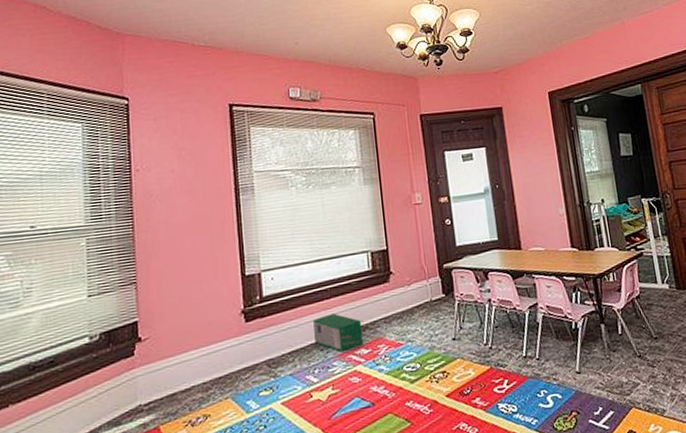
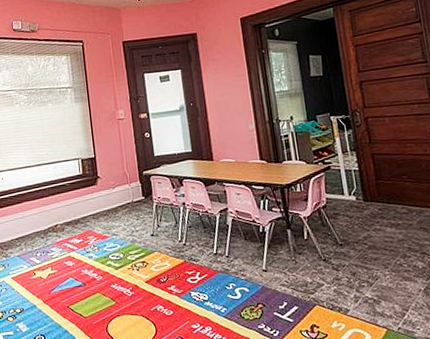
storage bin: present [313,313,363,353] -> none [35,209,75,241]

